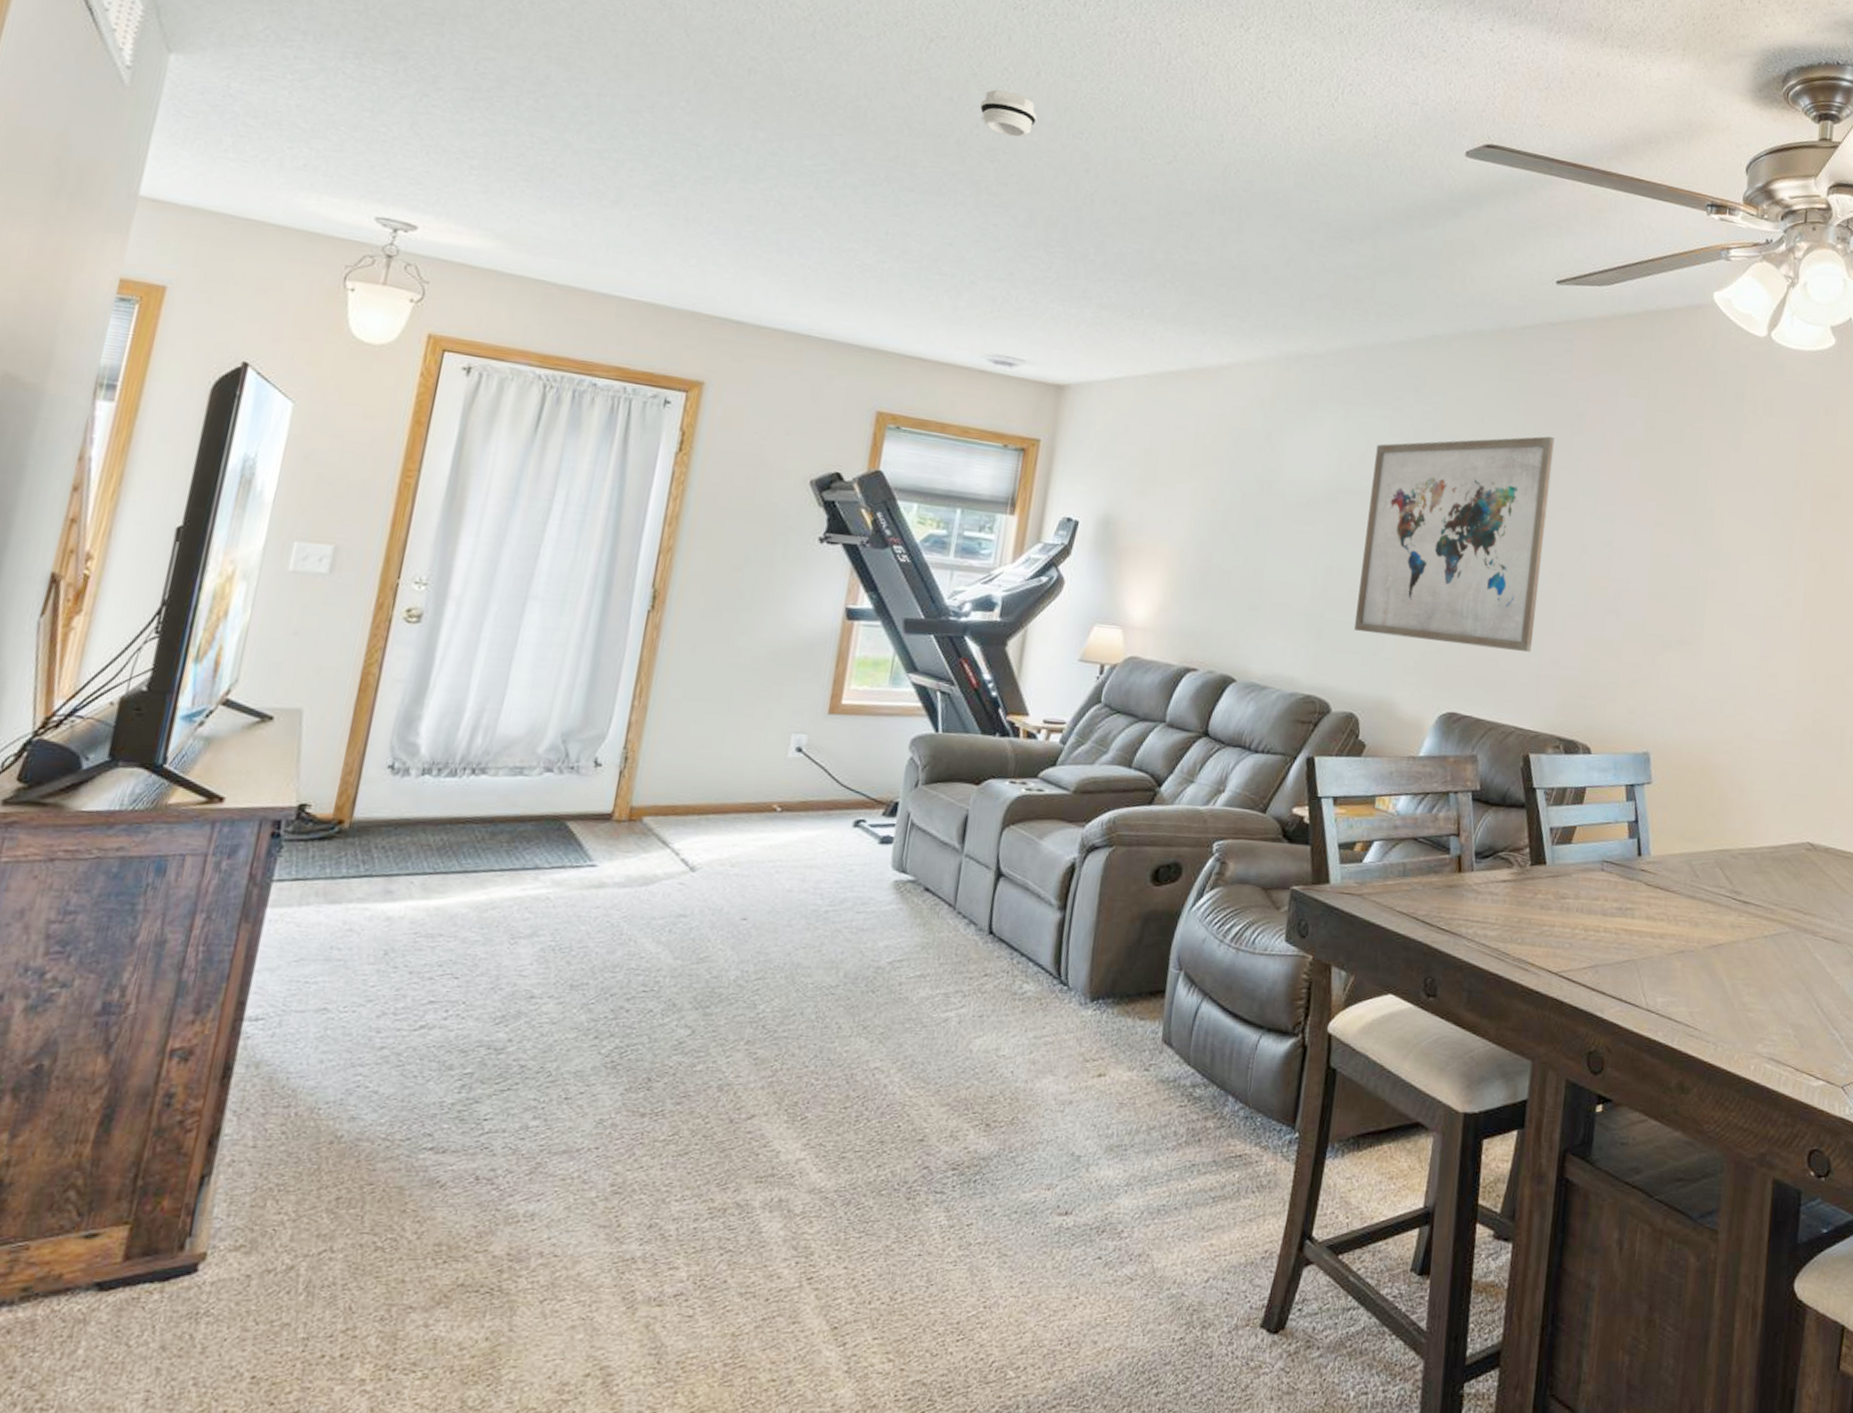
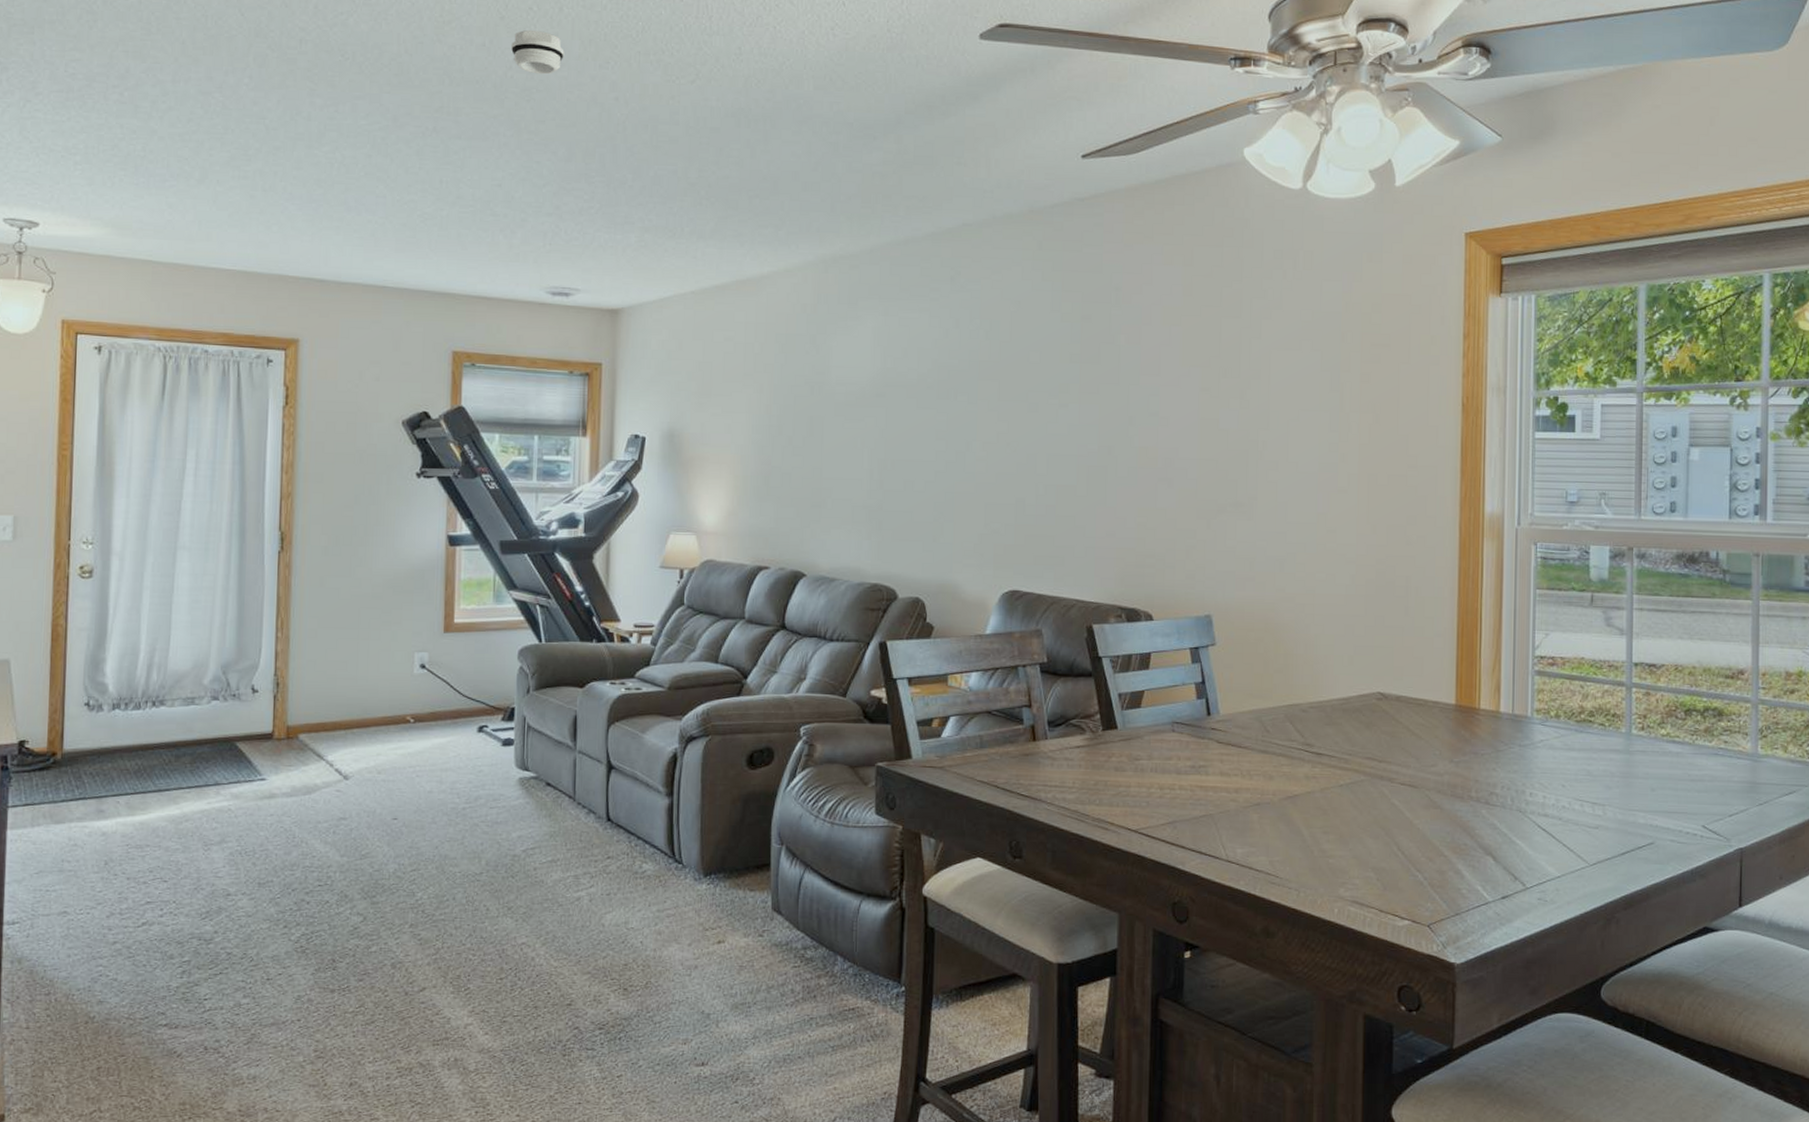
wall art: present [1354,436,1555,652] -> none [913,313,1092,526]

